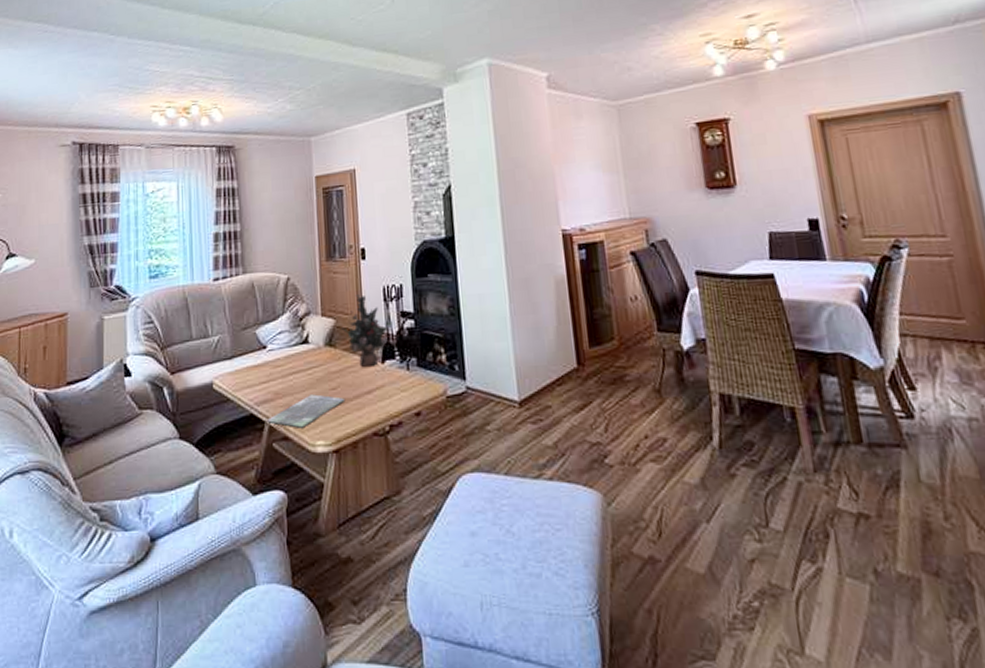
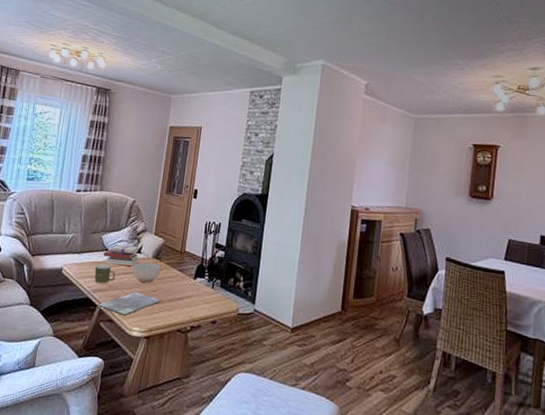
mug: none [254,366,282,393] -> present [94,264,116,284]
books: none [261,335,308,365] -> present [103,244,139,267]
bowl: none [301,352,339,381] -> present [132,262,162,283]
decorative plant: present [341,295,393,368] -> none [167,224,208,281]

